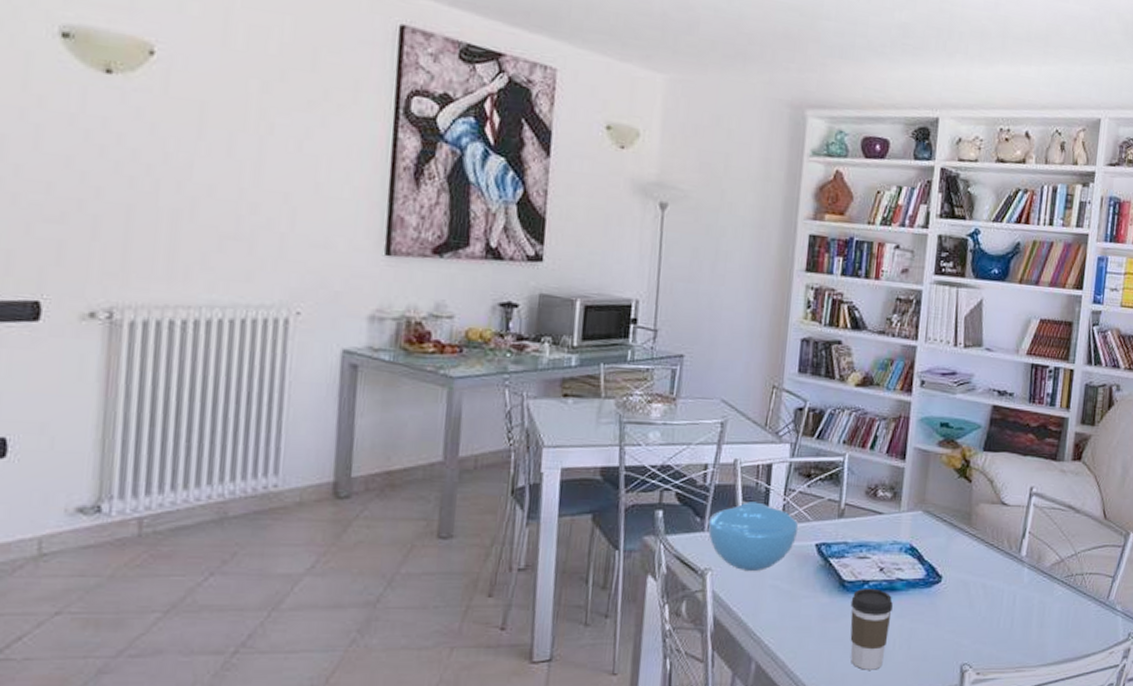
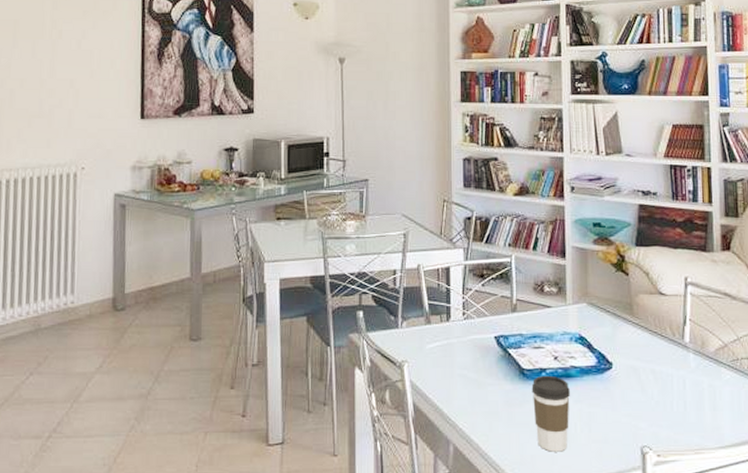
bowl: present [707,501,798,572] -> none [401,301,477,363]

